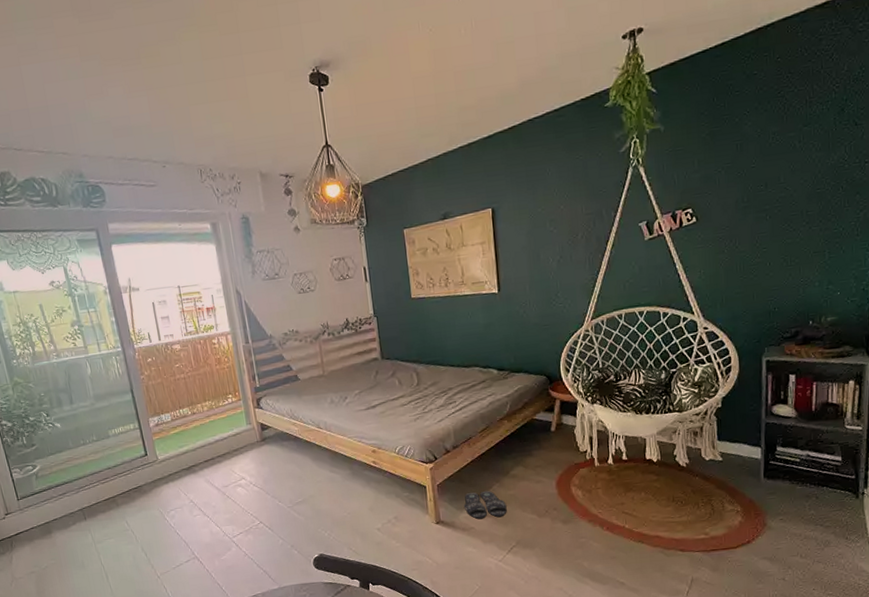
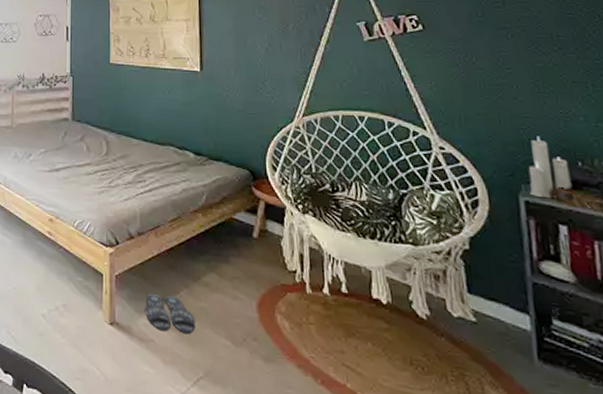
candle: none [771,304,804,356] -> present [528,136,576,201]

